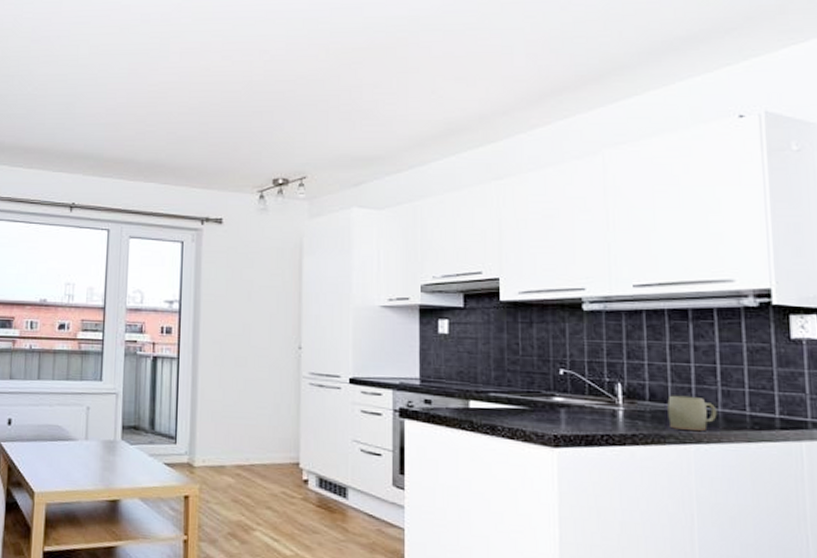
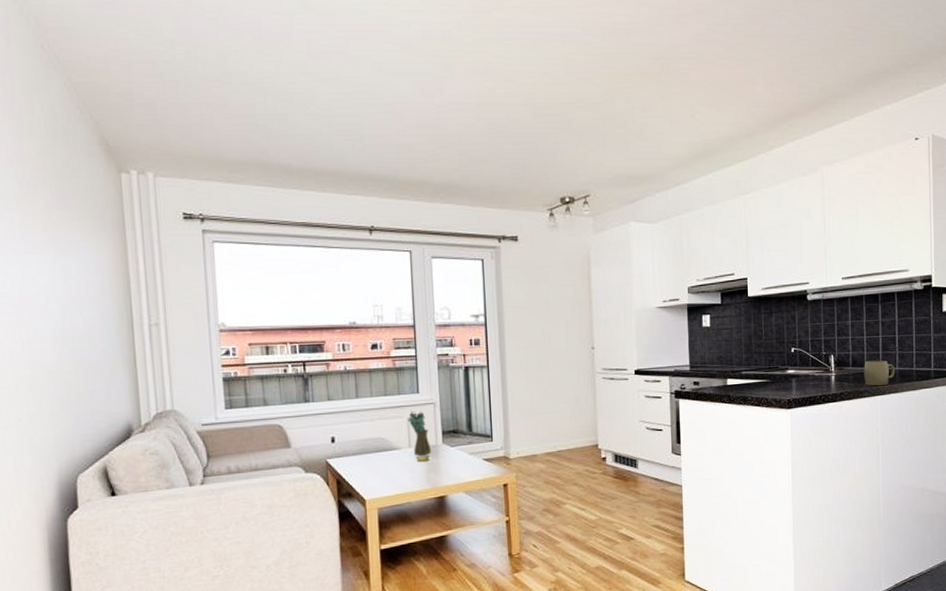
vase: none [87,399,109,459] -> present [407,410,432,463]

